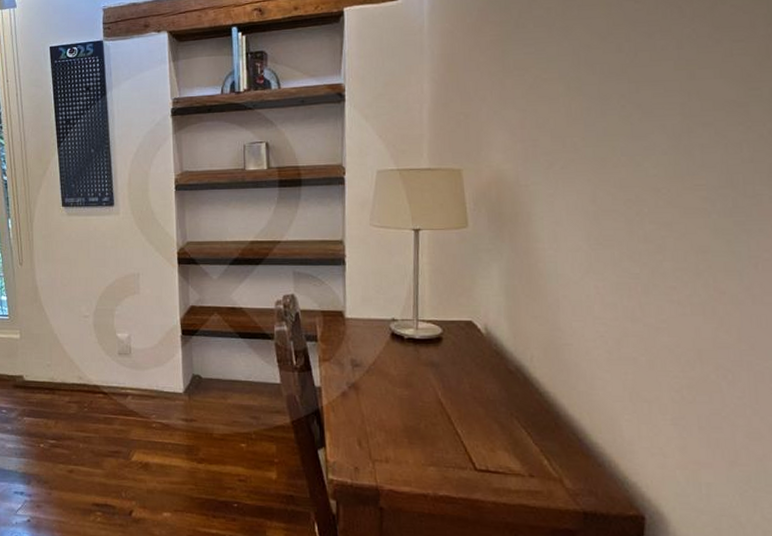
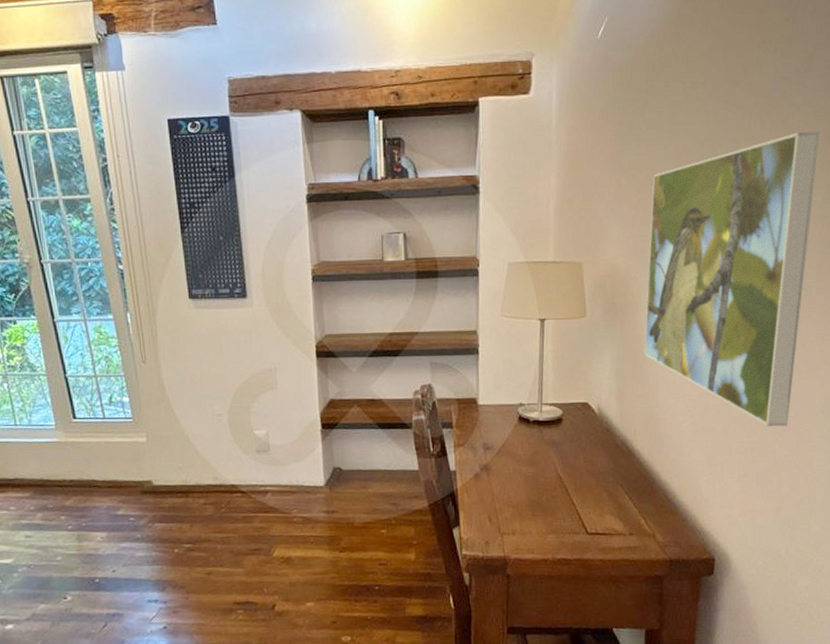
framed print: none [540,16,762,362] -> present [644,131,820,427]

